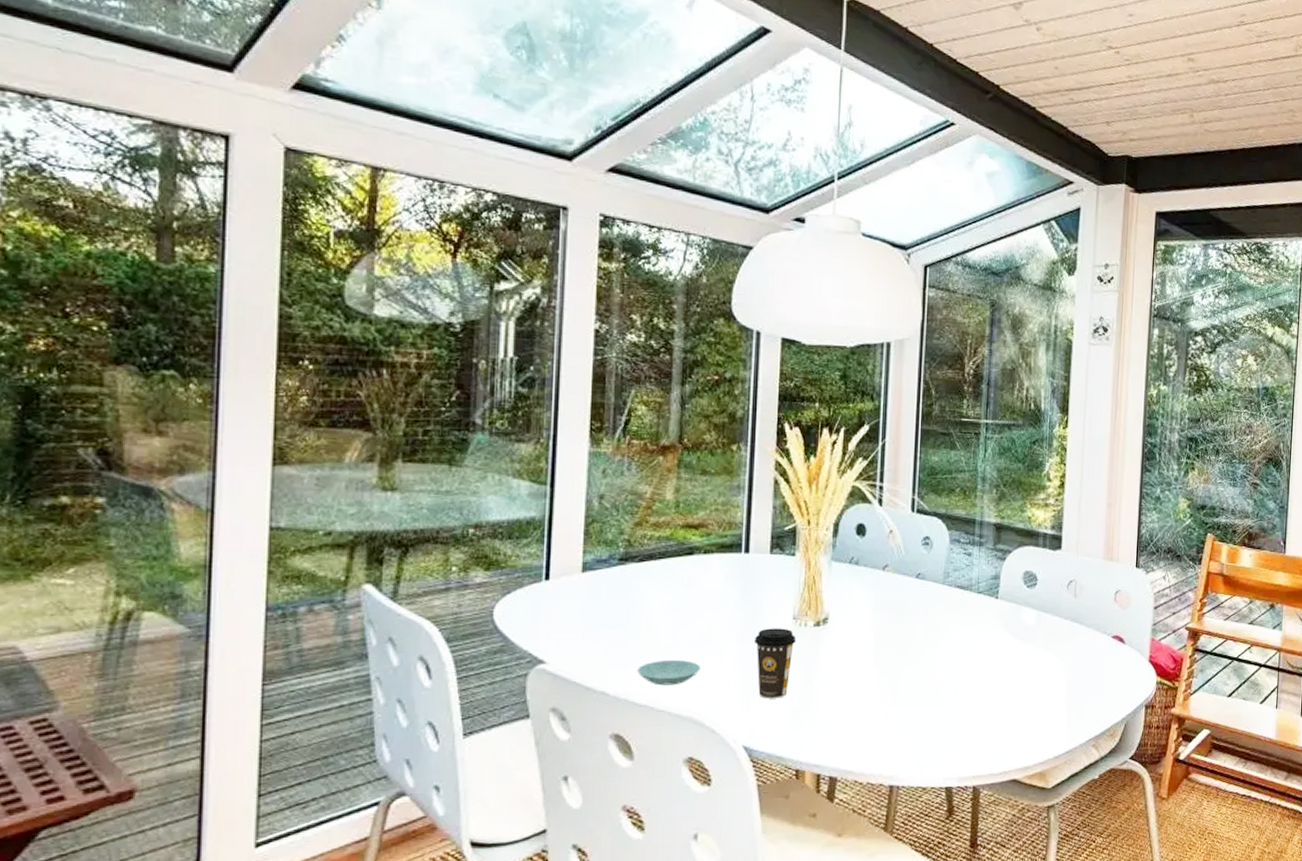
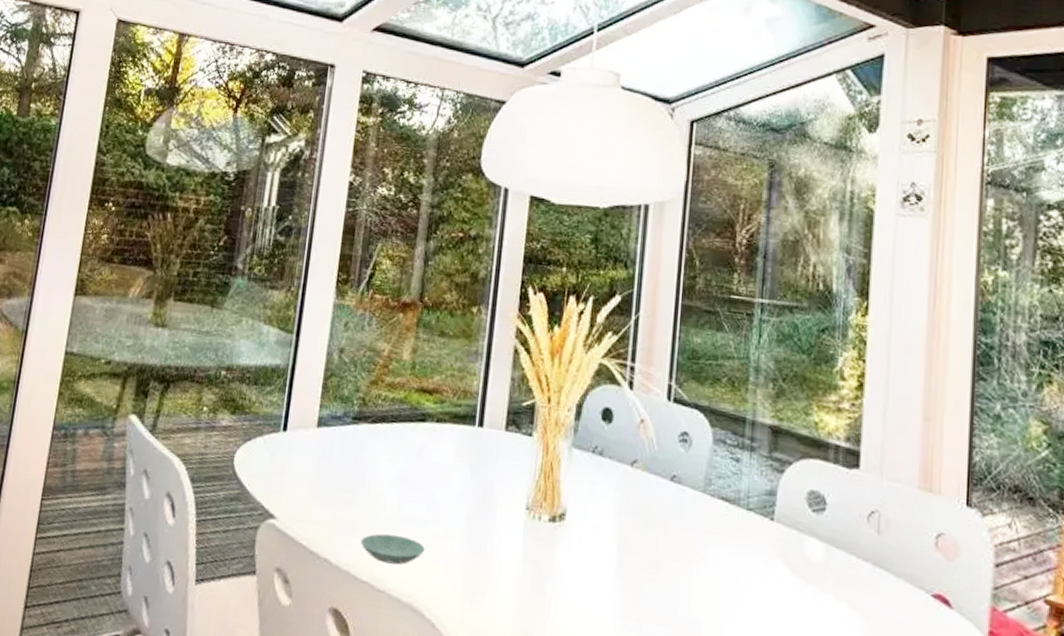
coffee cup: present [755,628,797,699] -> none [483,515,529,601]

